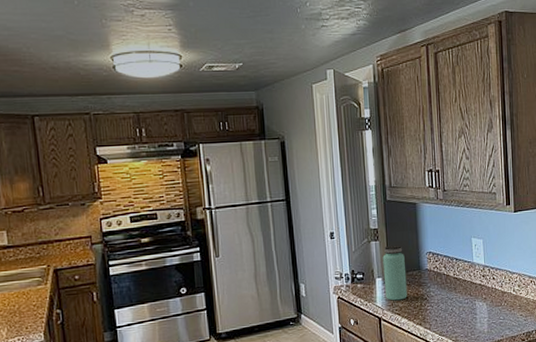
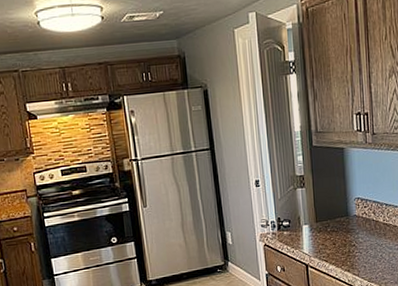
bottle: present [382,245,408,301] -> none [309,191,335,248]

